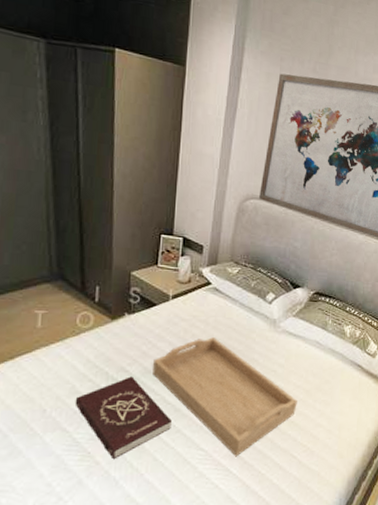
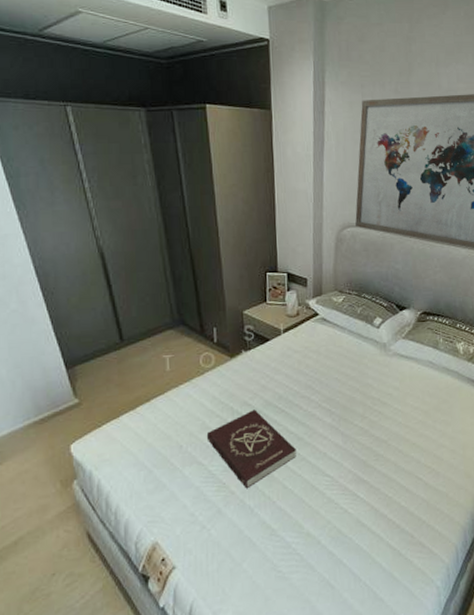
serving tray: present [153,337,297,457] -> none [273,366,417,482]

